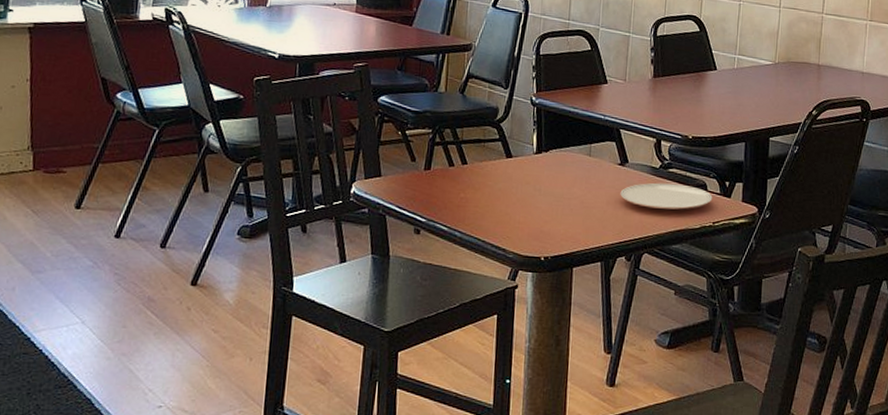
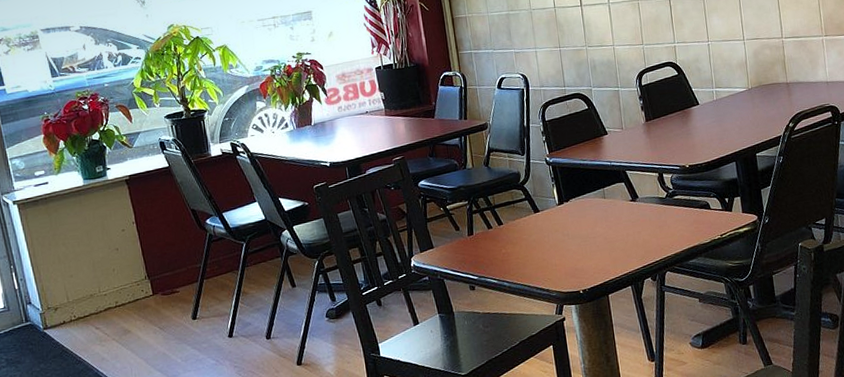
plate: present [620,182,713,210] -> none [636,207,717,233]

